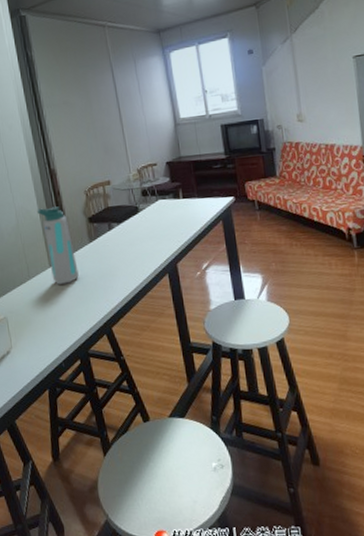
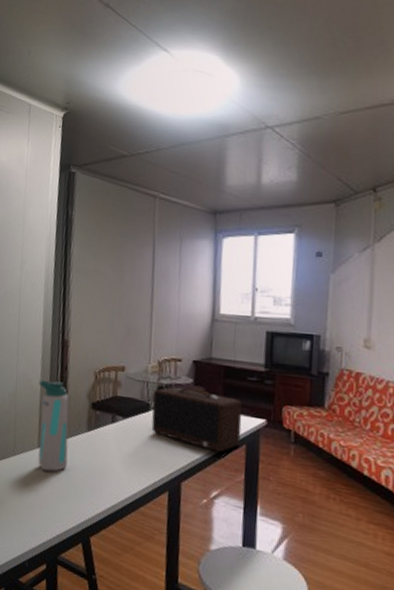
speaker: none [139,184,218,233] -> present [151,386,242,452]

